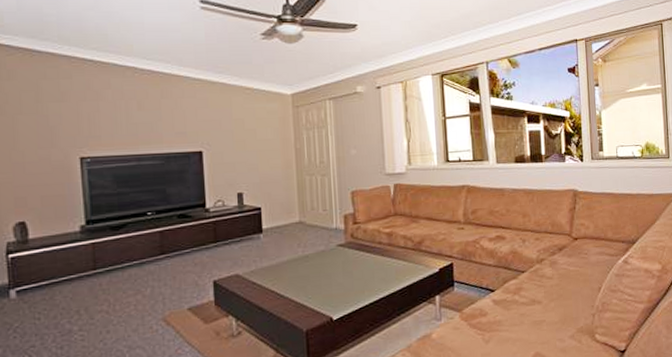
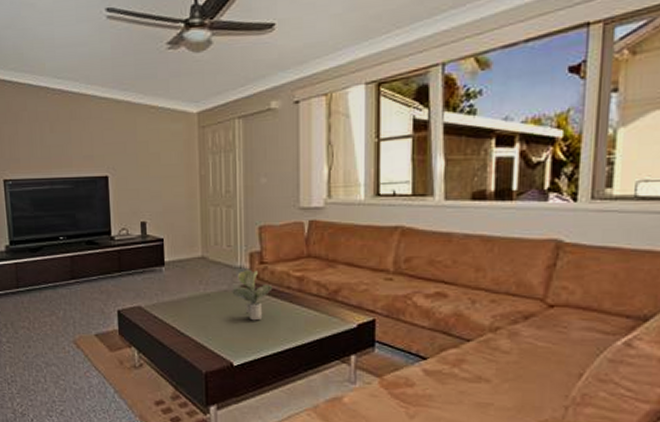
potted plant: none [329,229,366,276] -> present [232,269,273,321]

